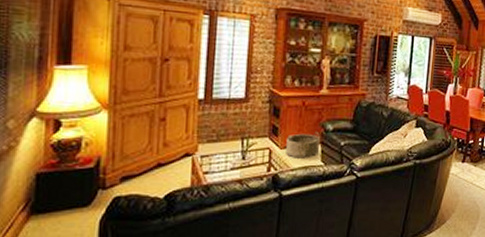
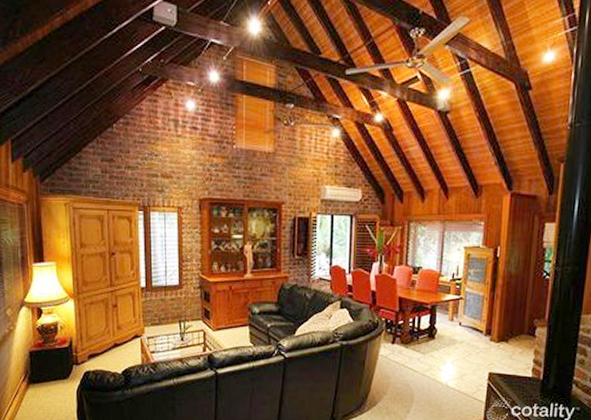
basket: present [286,132,321,158] -> none [218,315,249,340]

